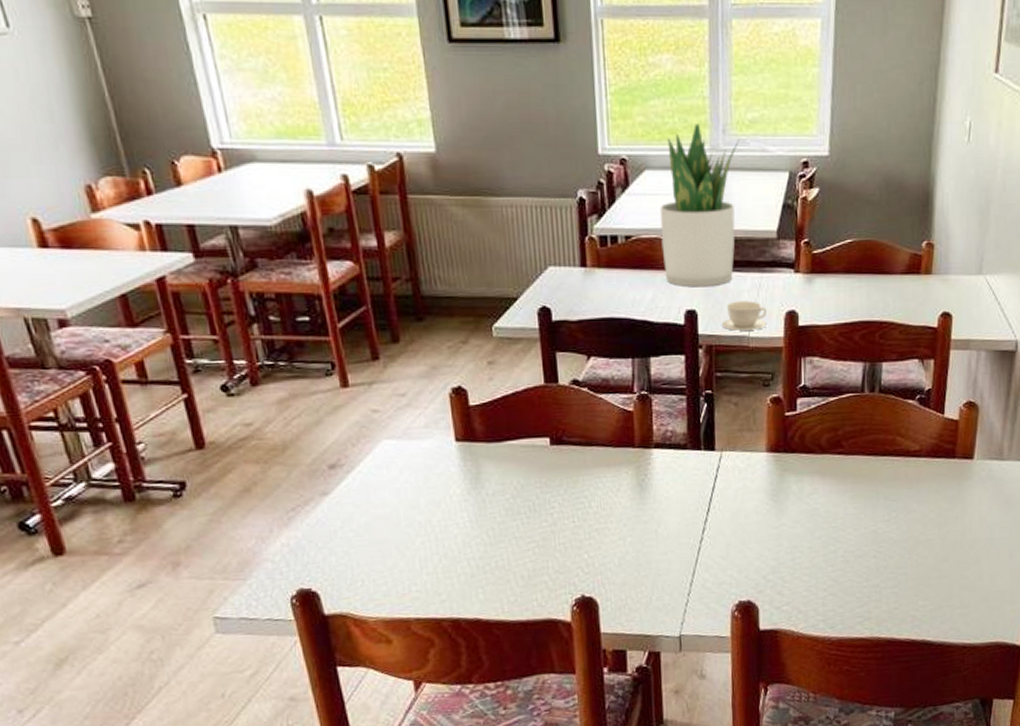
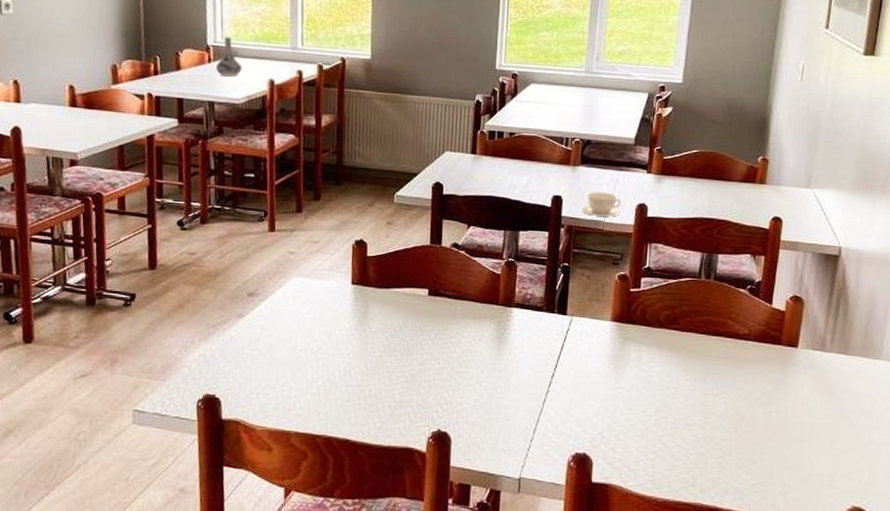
decorative vase: none [230,135,267,191] -> present [216,37,242,78]
planter: present [659,123,740,288] -> none [538,51,610,179]

